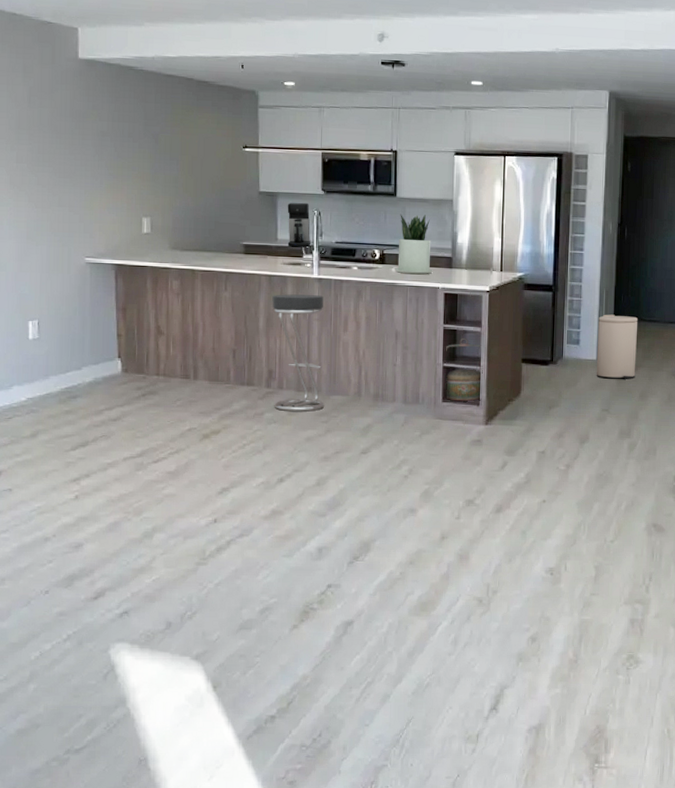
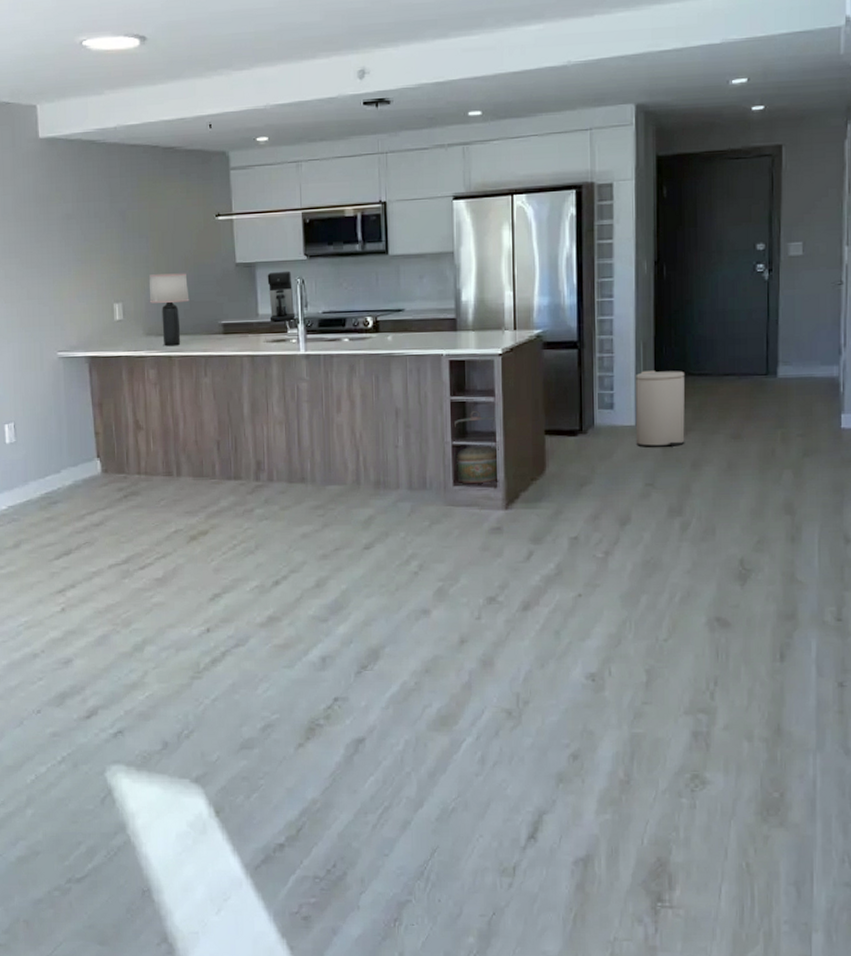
table lamp: none [176,194,215,261] -> present [149,273,190,347]
bar stool: present [272,294,324,412] -> none [256,374,319,506]
planter: present [394,214,433,275] -> none [390,272,435,342]

